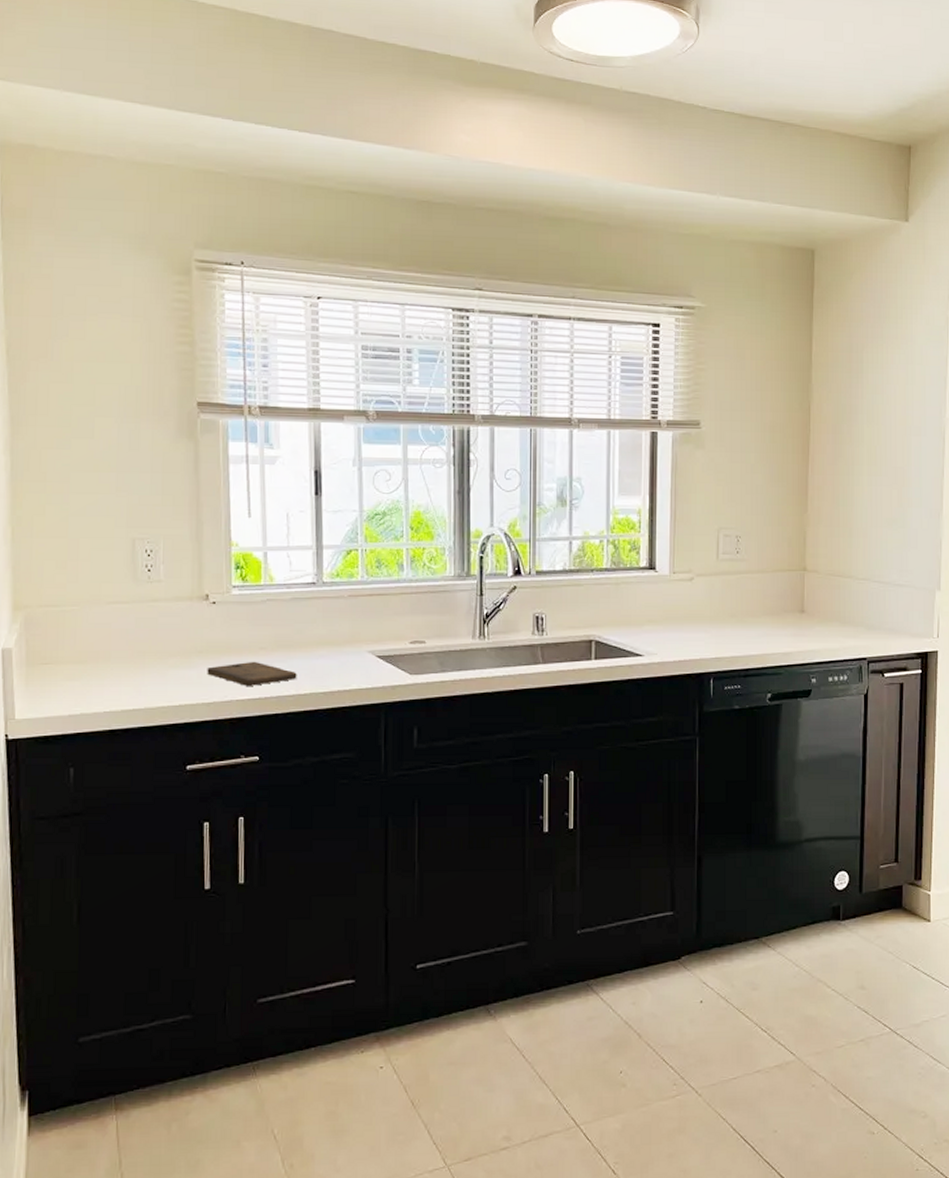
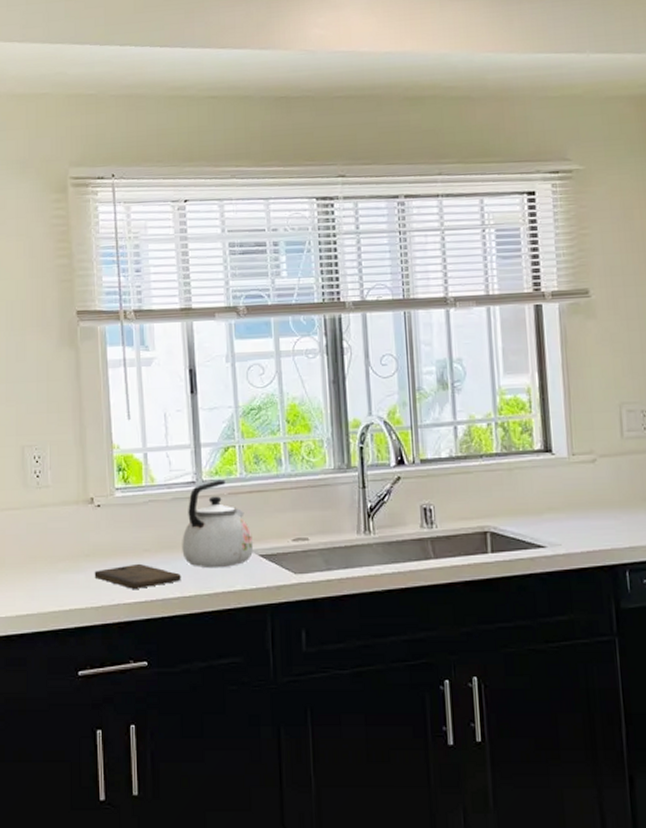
kettle: none [299,581,372,668] -> present [182,479,254,569]

